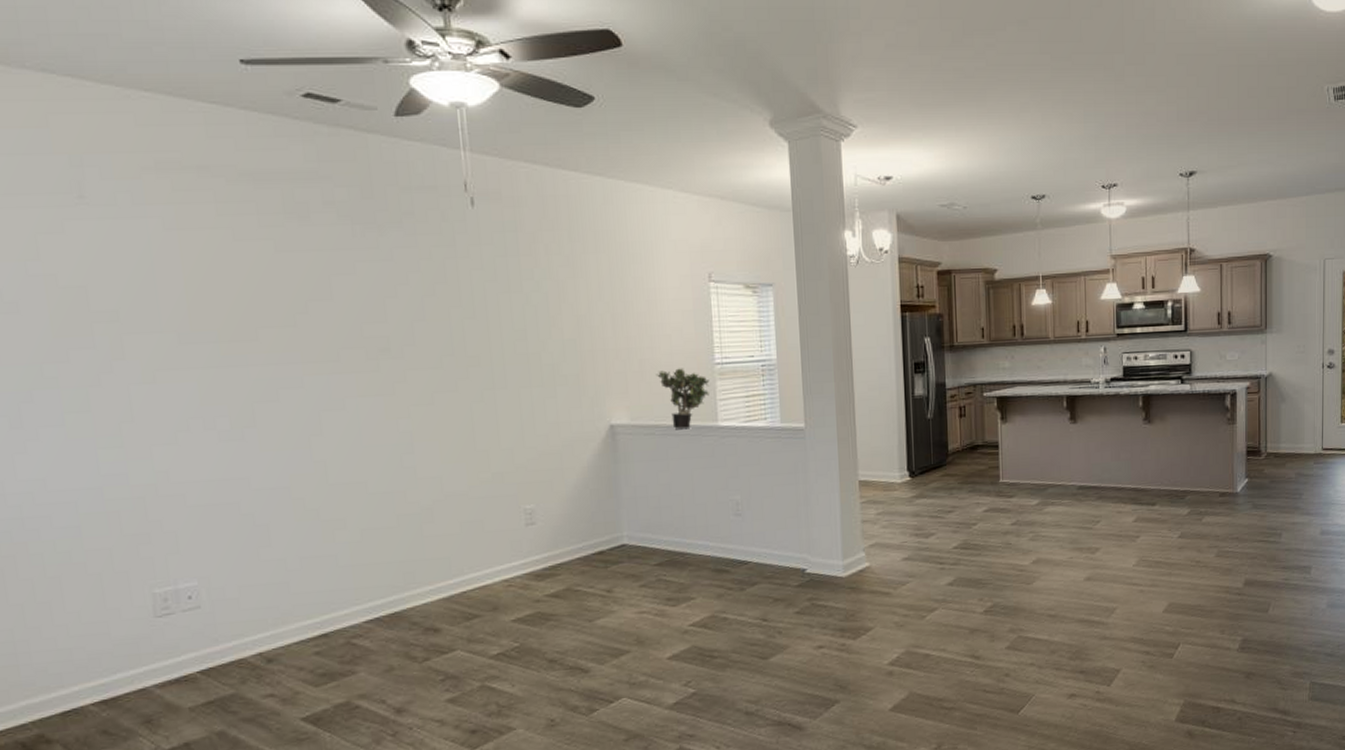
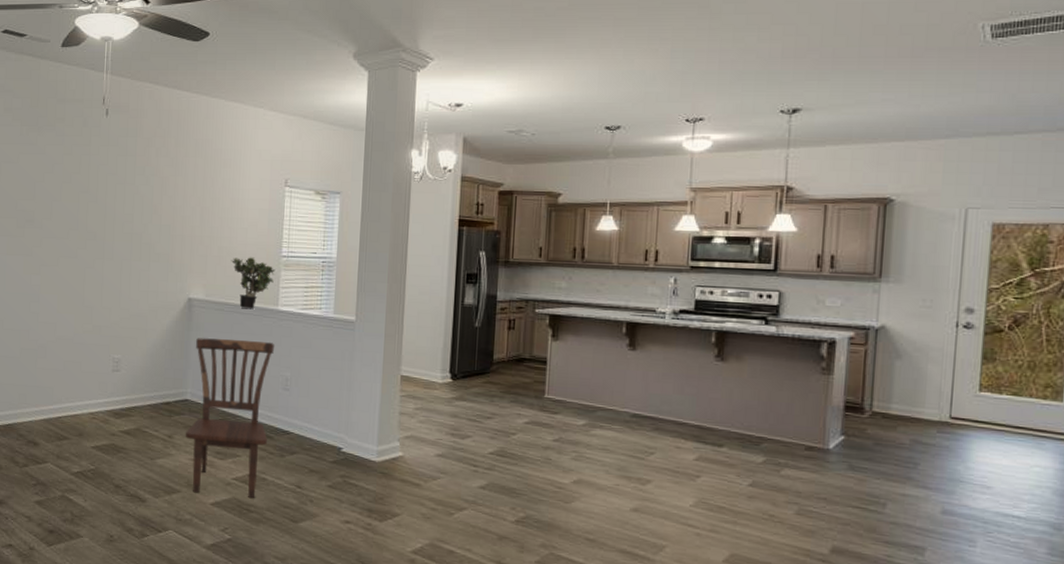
dining chair: none [625,464,725,650] -> present [185,338,275,498]

